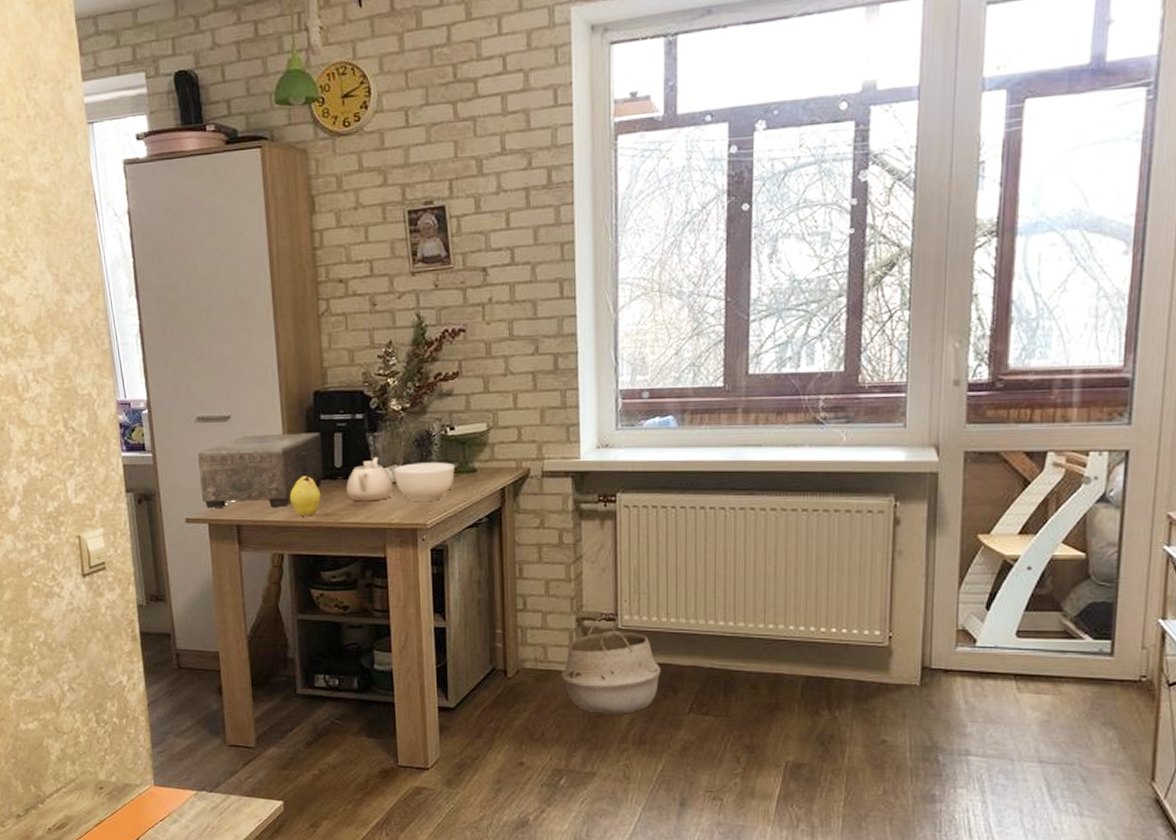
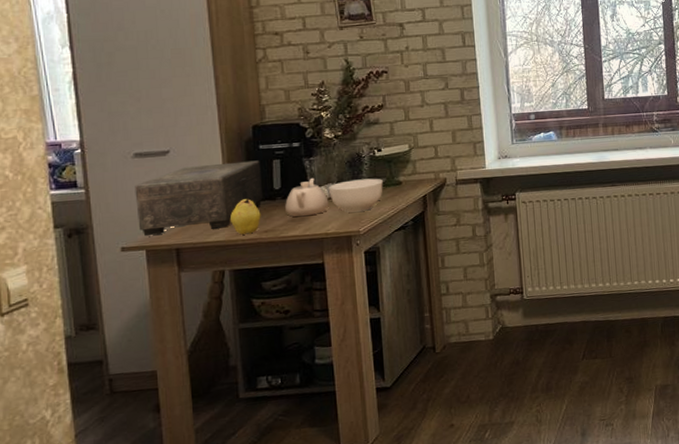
woven basket: present [560,614,660,714] -> none [480,289,559,371]

